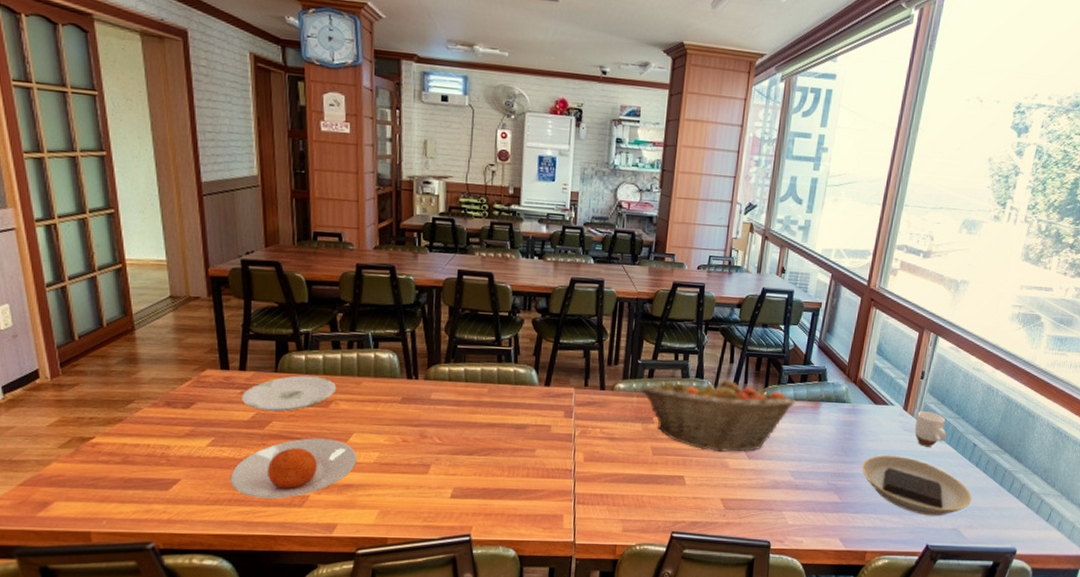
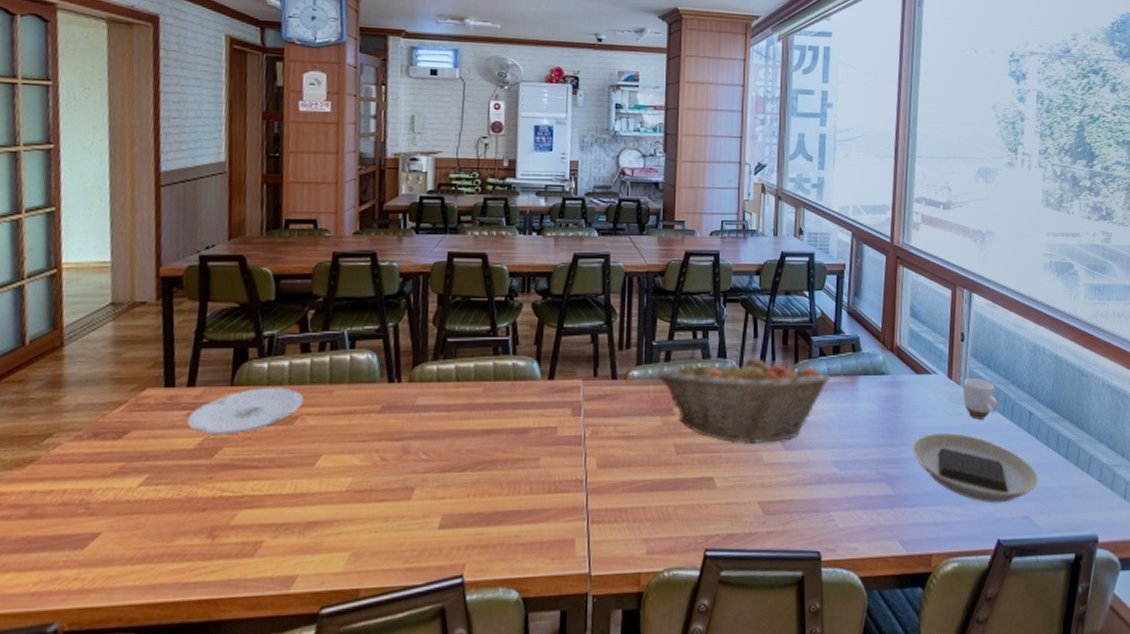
plate: present [230,438,357,499] -> none [164,464,325,550]

